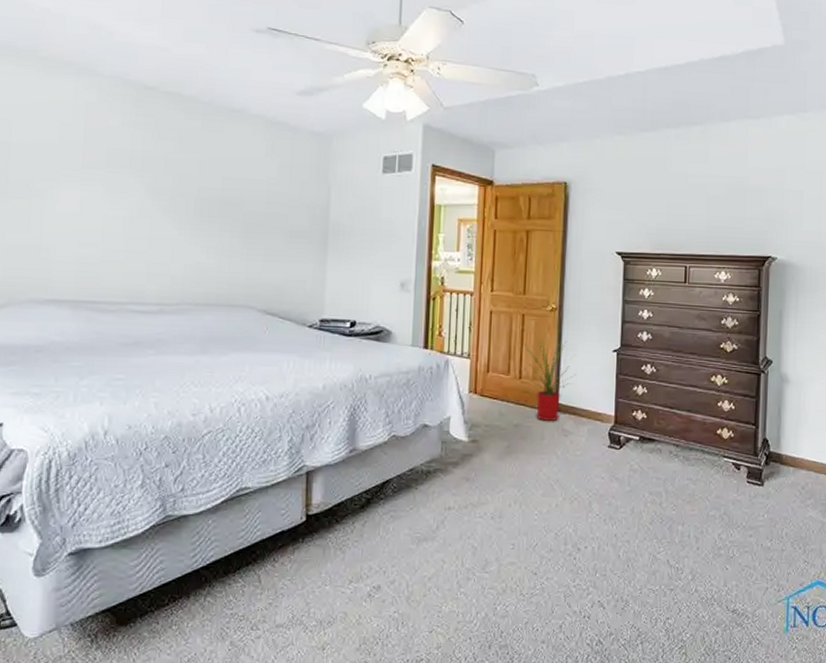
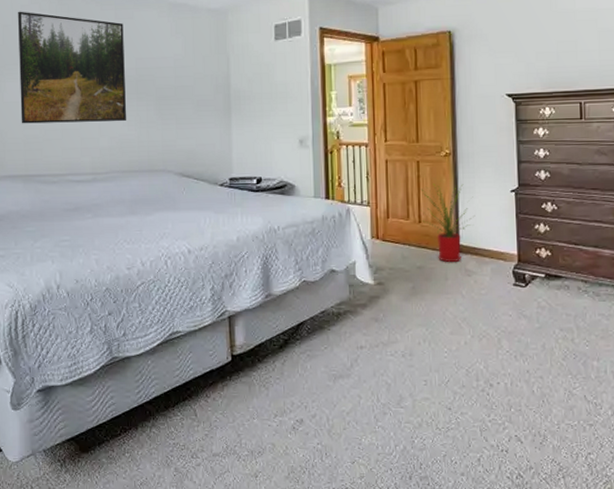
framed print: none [75,108,211,248] -> present [18,11,127,124]

